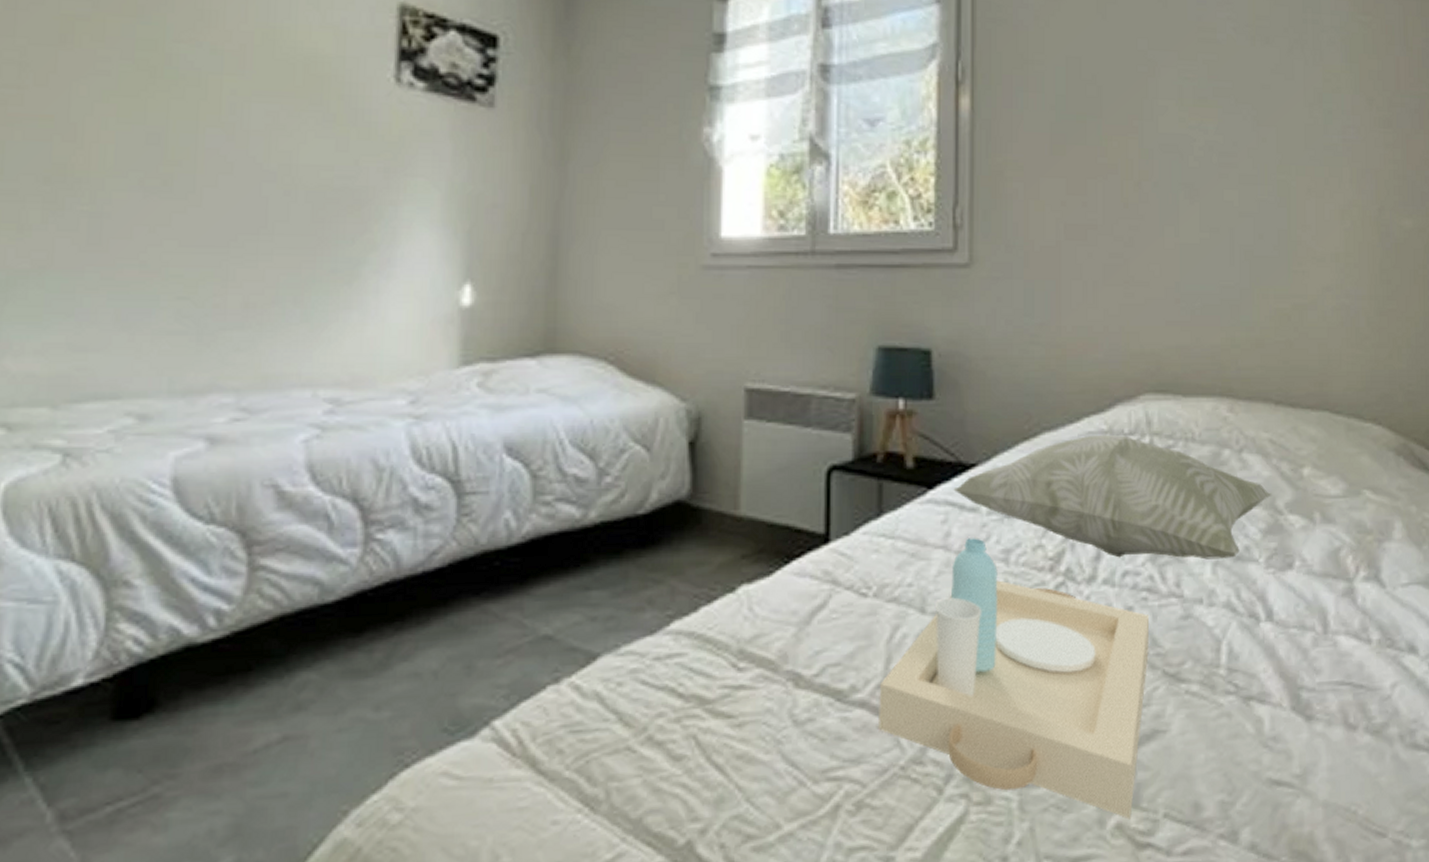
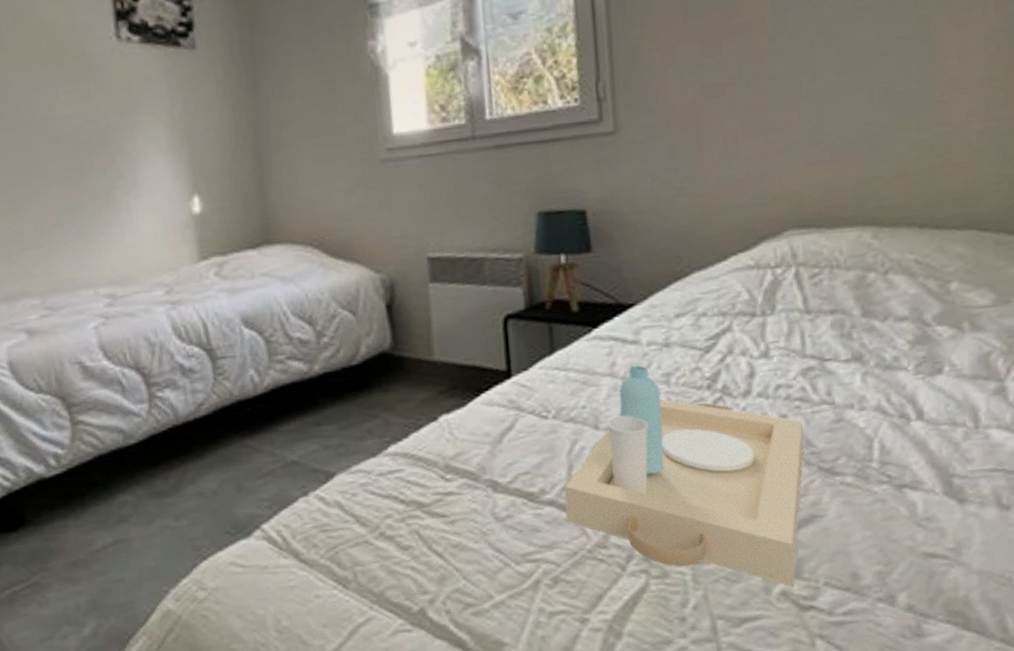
decorative pillow: present [953,435,1272,560] -> none [615,268,919,374]

